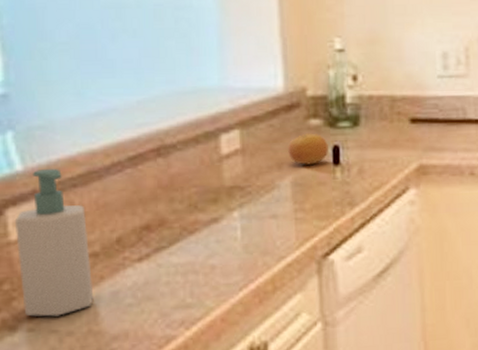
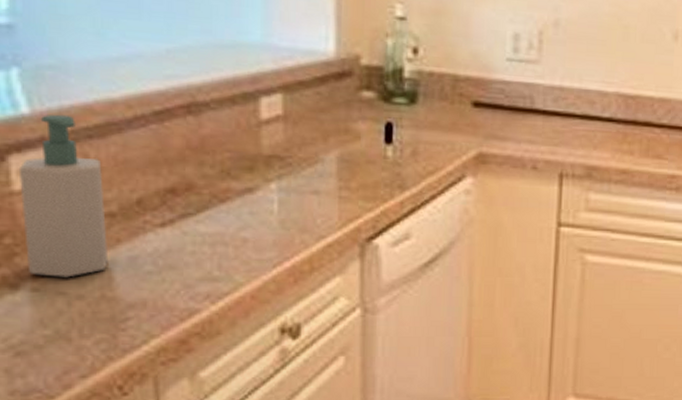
fruit: present [288,133,328,165] -> none [336,105,381,141]

